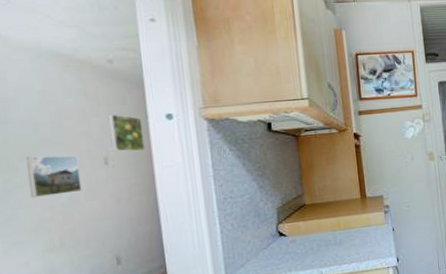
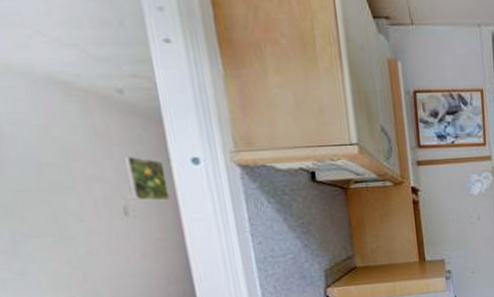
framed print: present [26,155,82,199] -> none [33,202,101,252]

